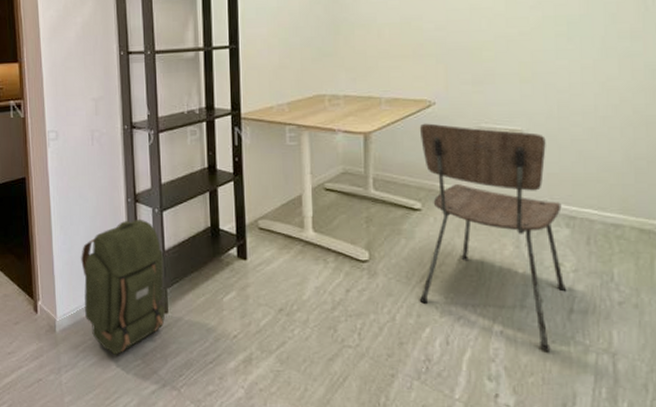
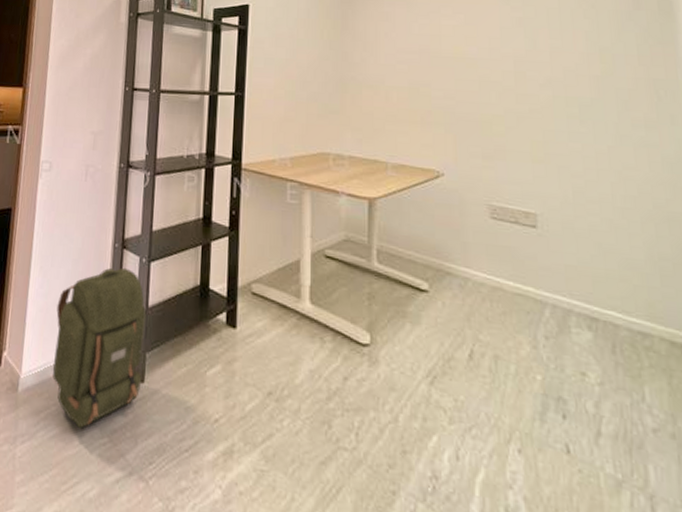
dining chair: present [419,123,566,351] -> none [425,195,591,483]

